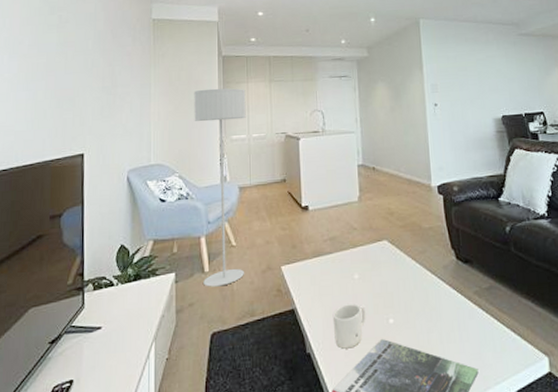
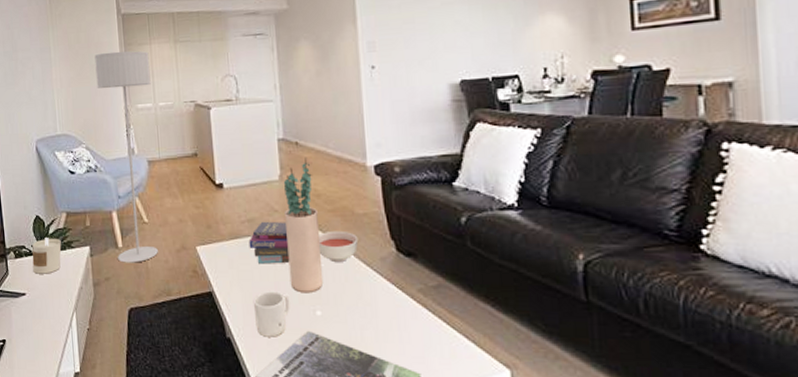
candle: none [112,266,145,305] -> present [32,238,62,274]
books: none [330,239,367,279] -> present [248,222,290,264]
vase: none [362,180,396,304] -> present [283,157,324,293]
bowl: none [392,243,425,273] -> present [319,230,359,263]

